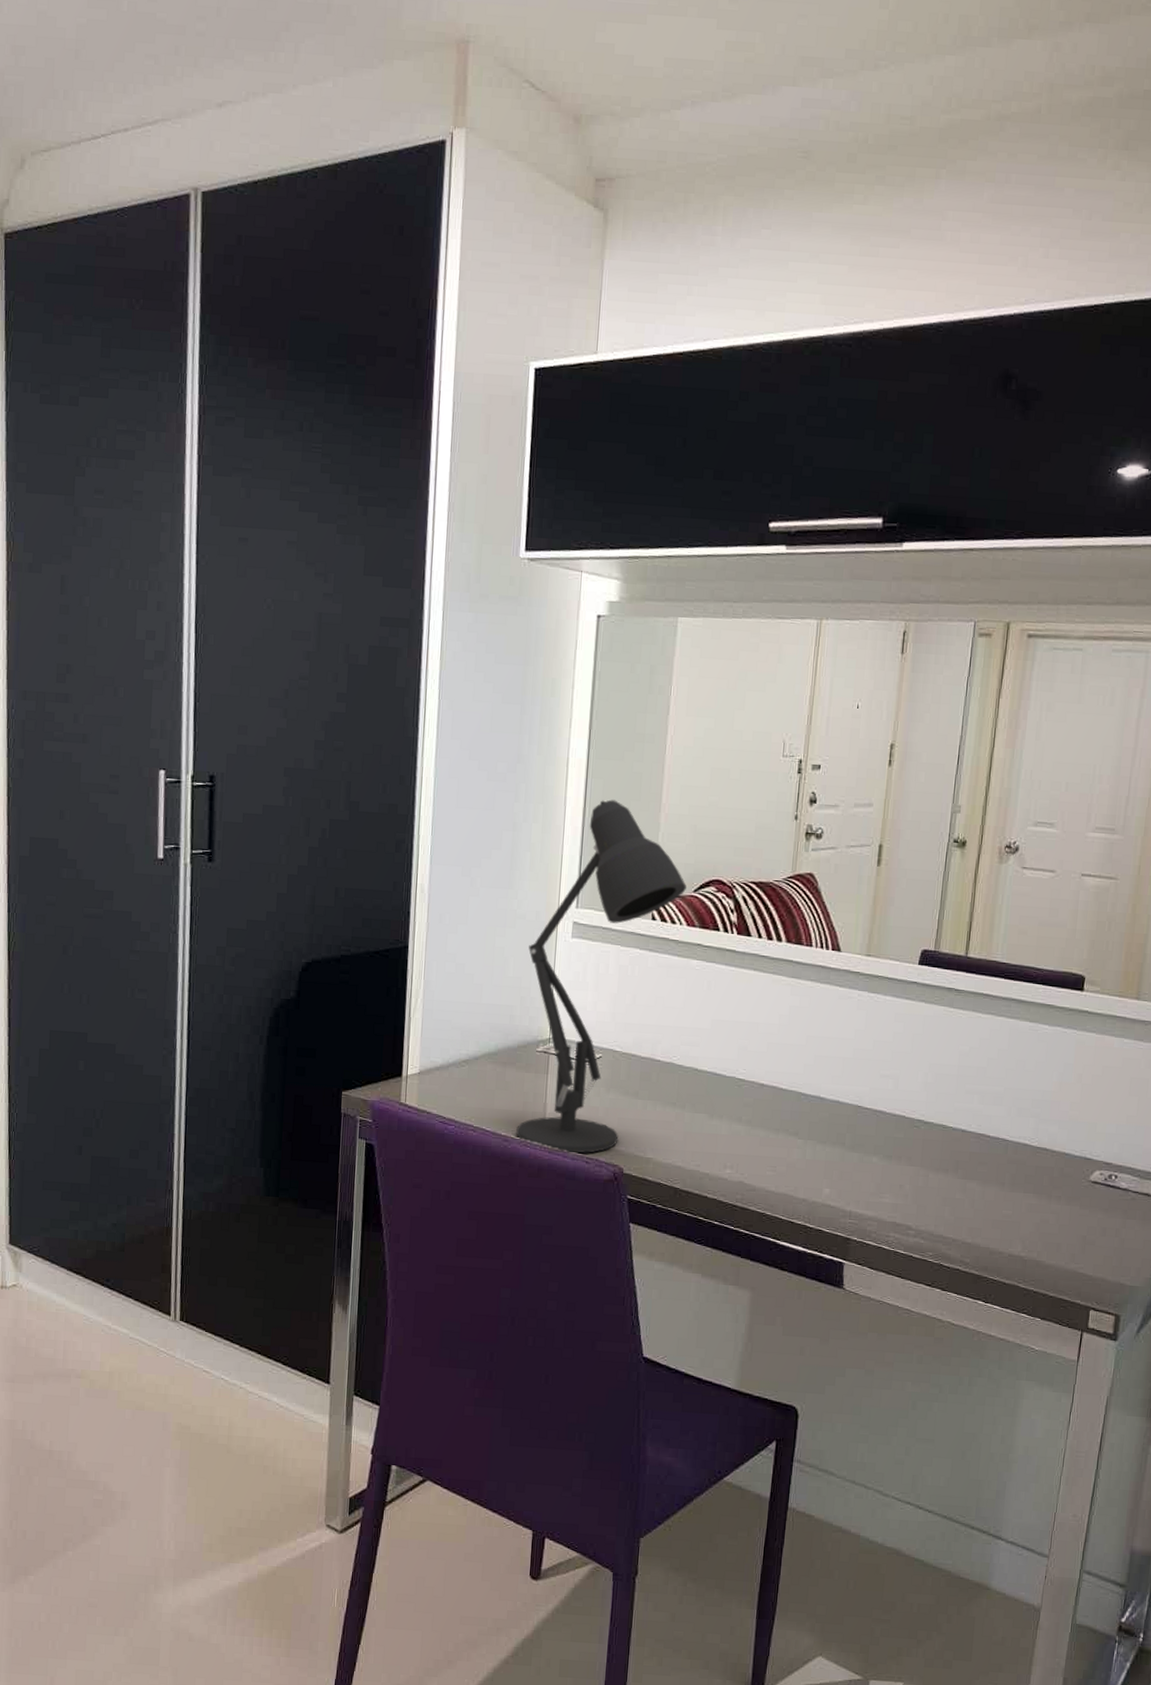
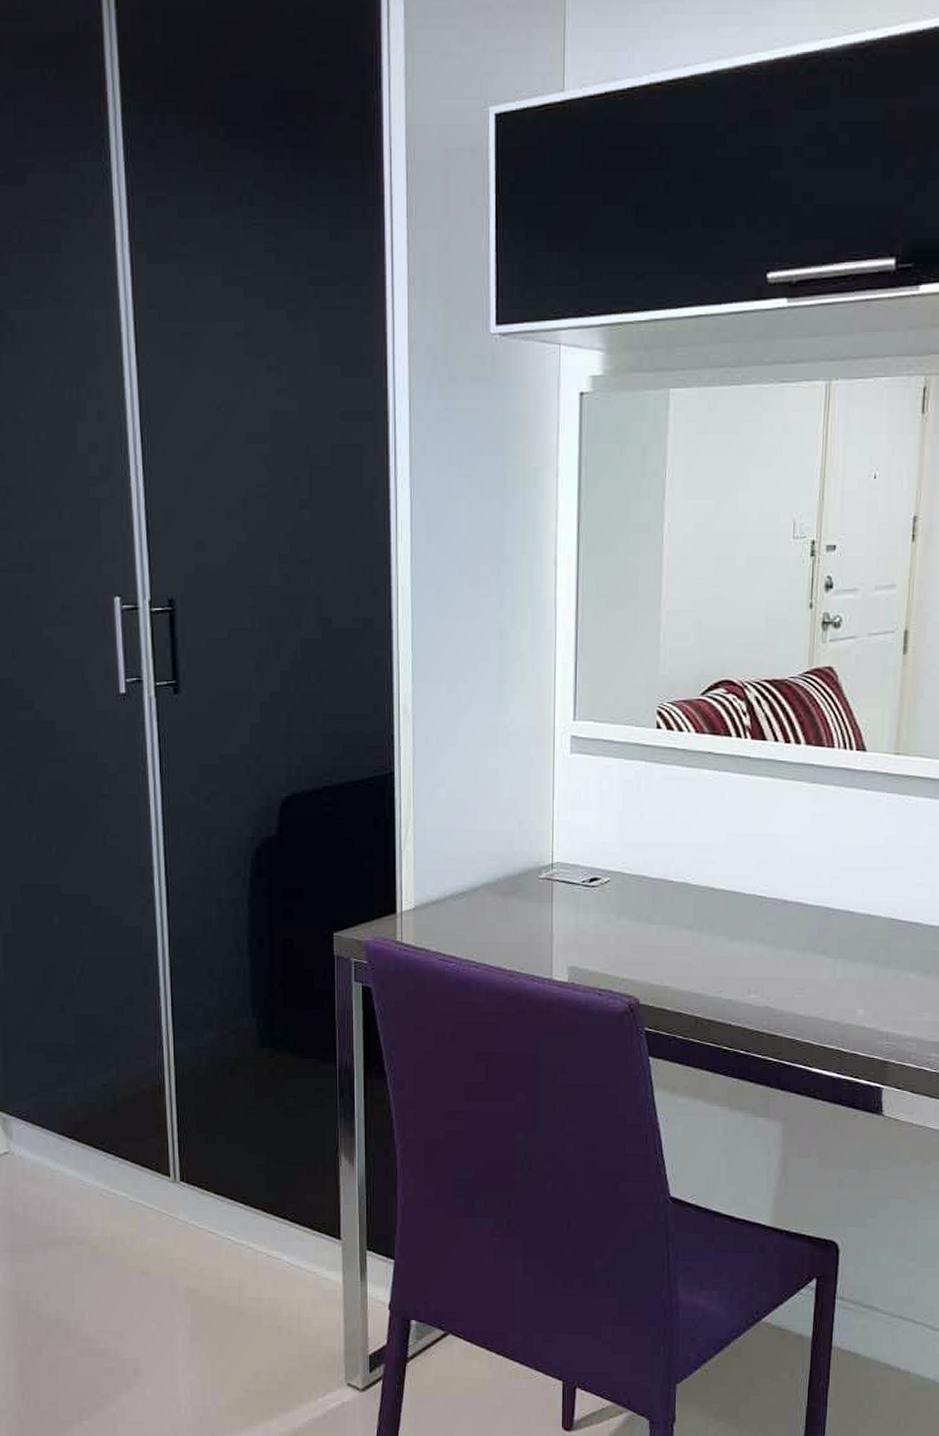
desk lamp: present [516,799,686,1154] -> none [522,598,693,986]

